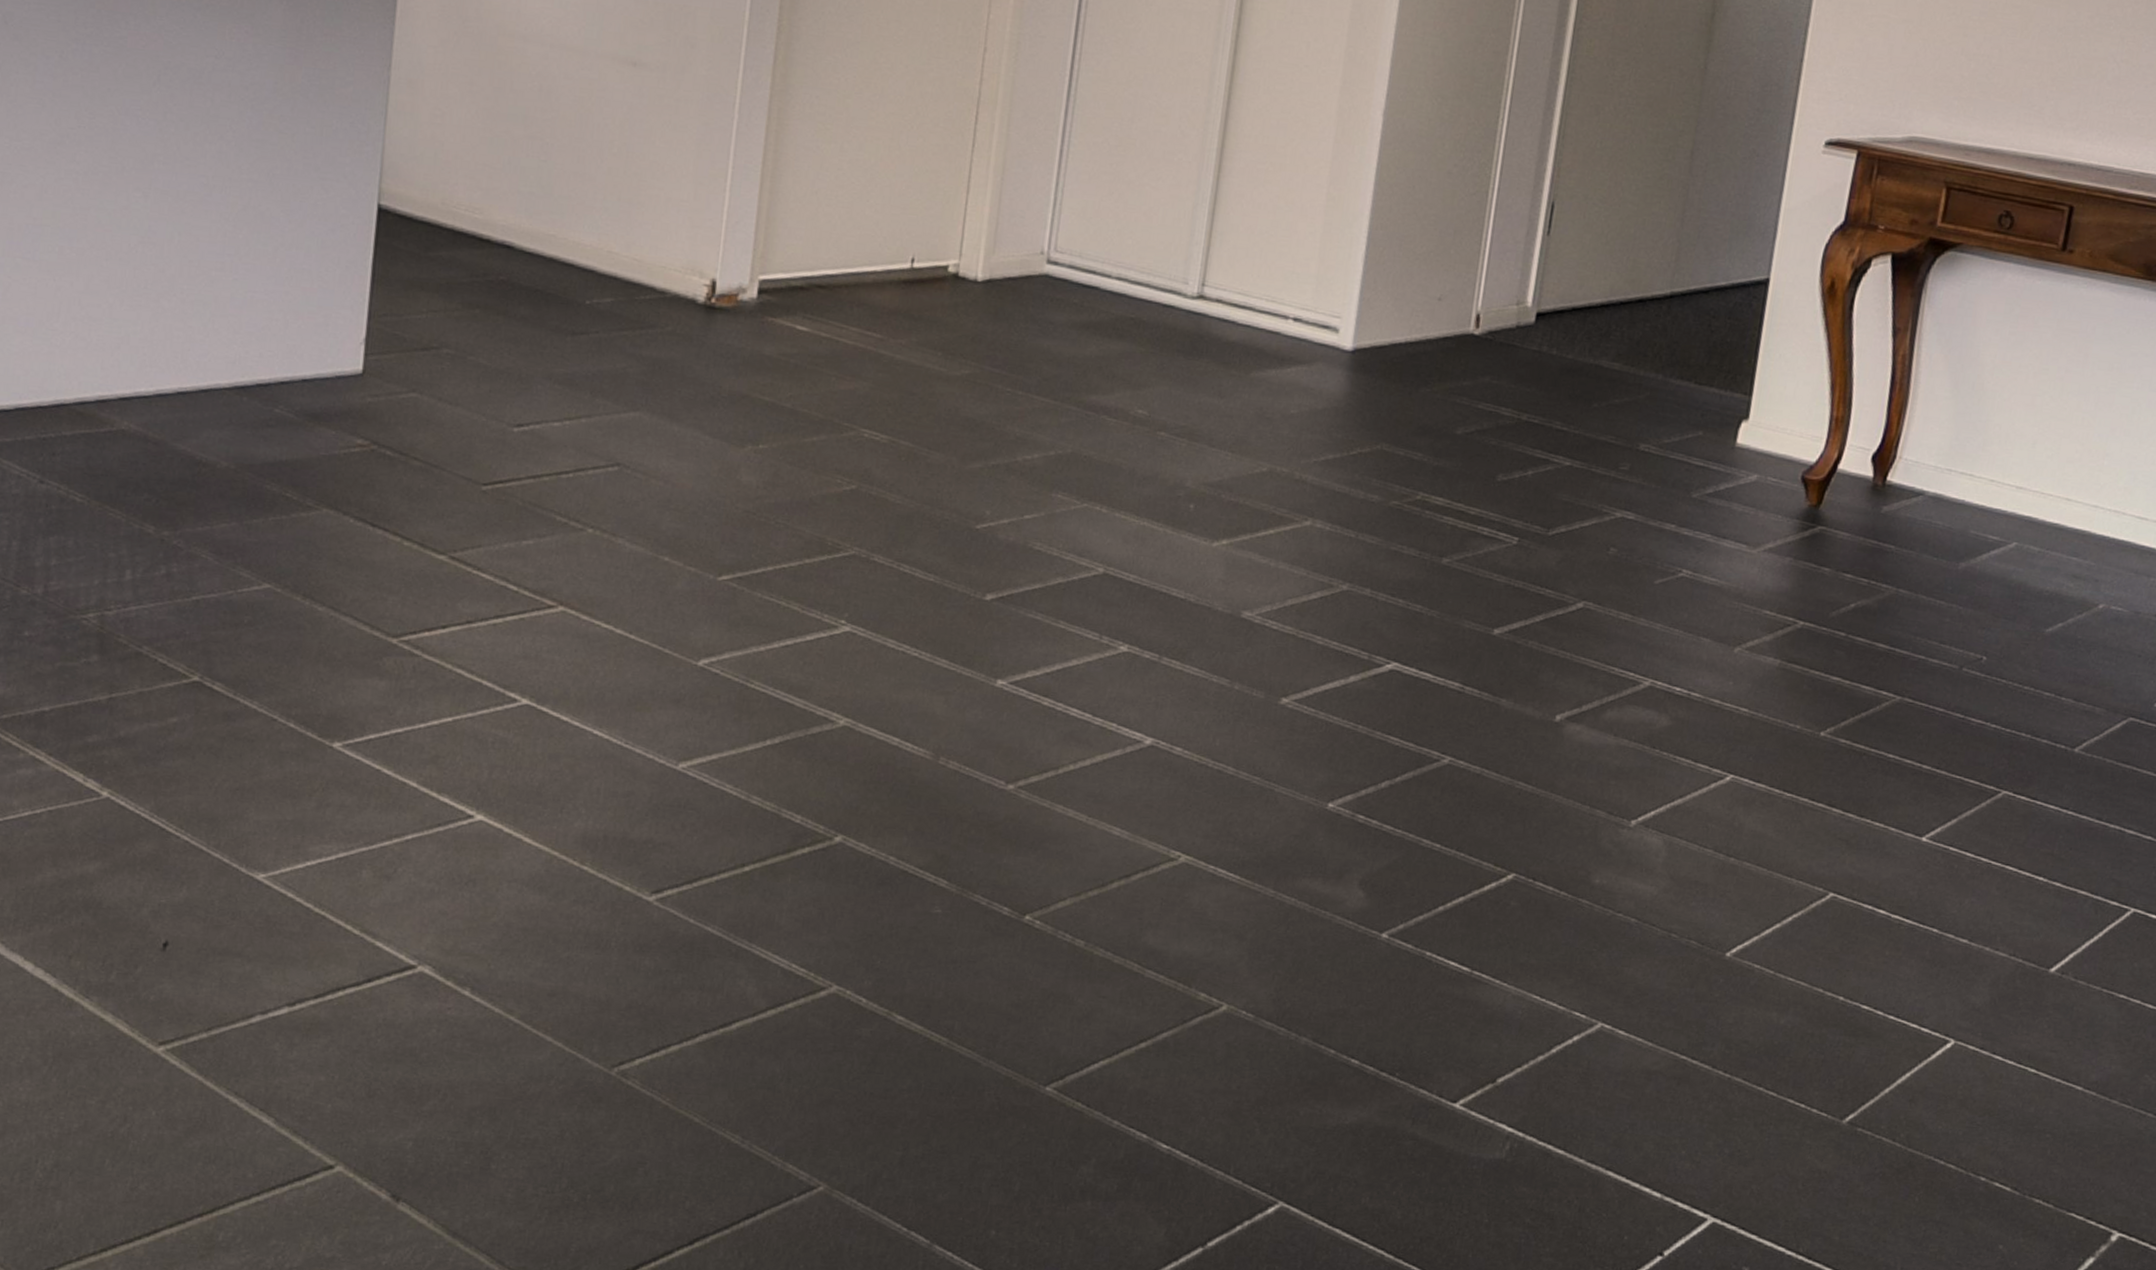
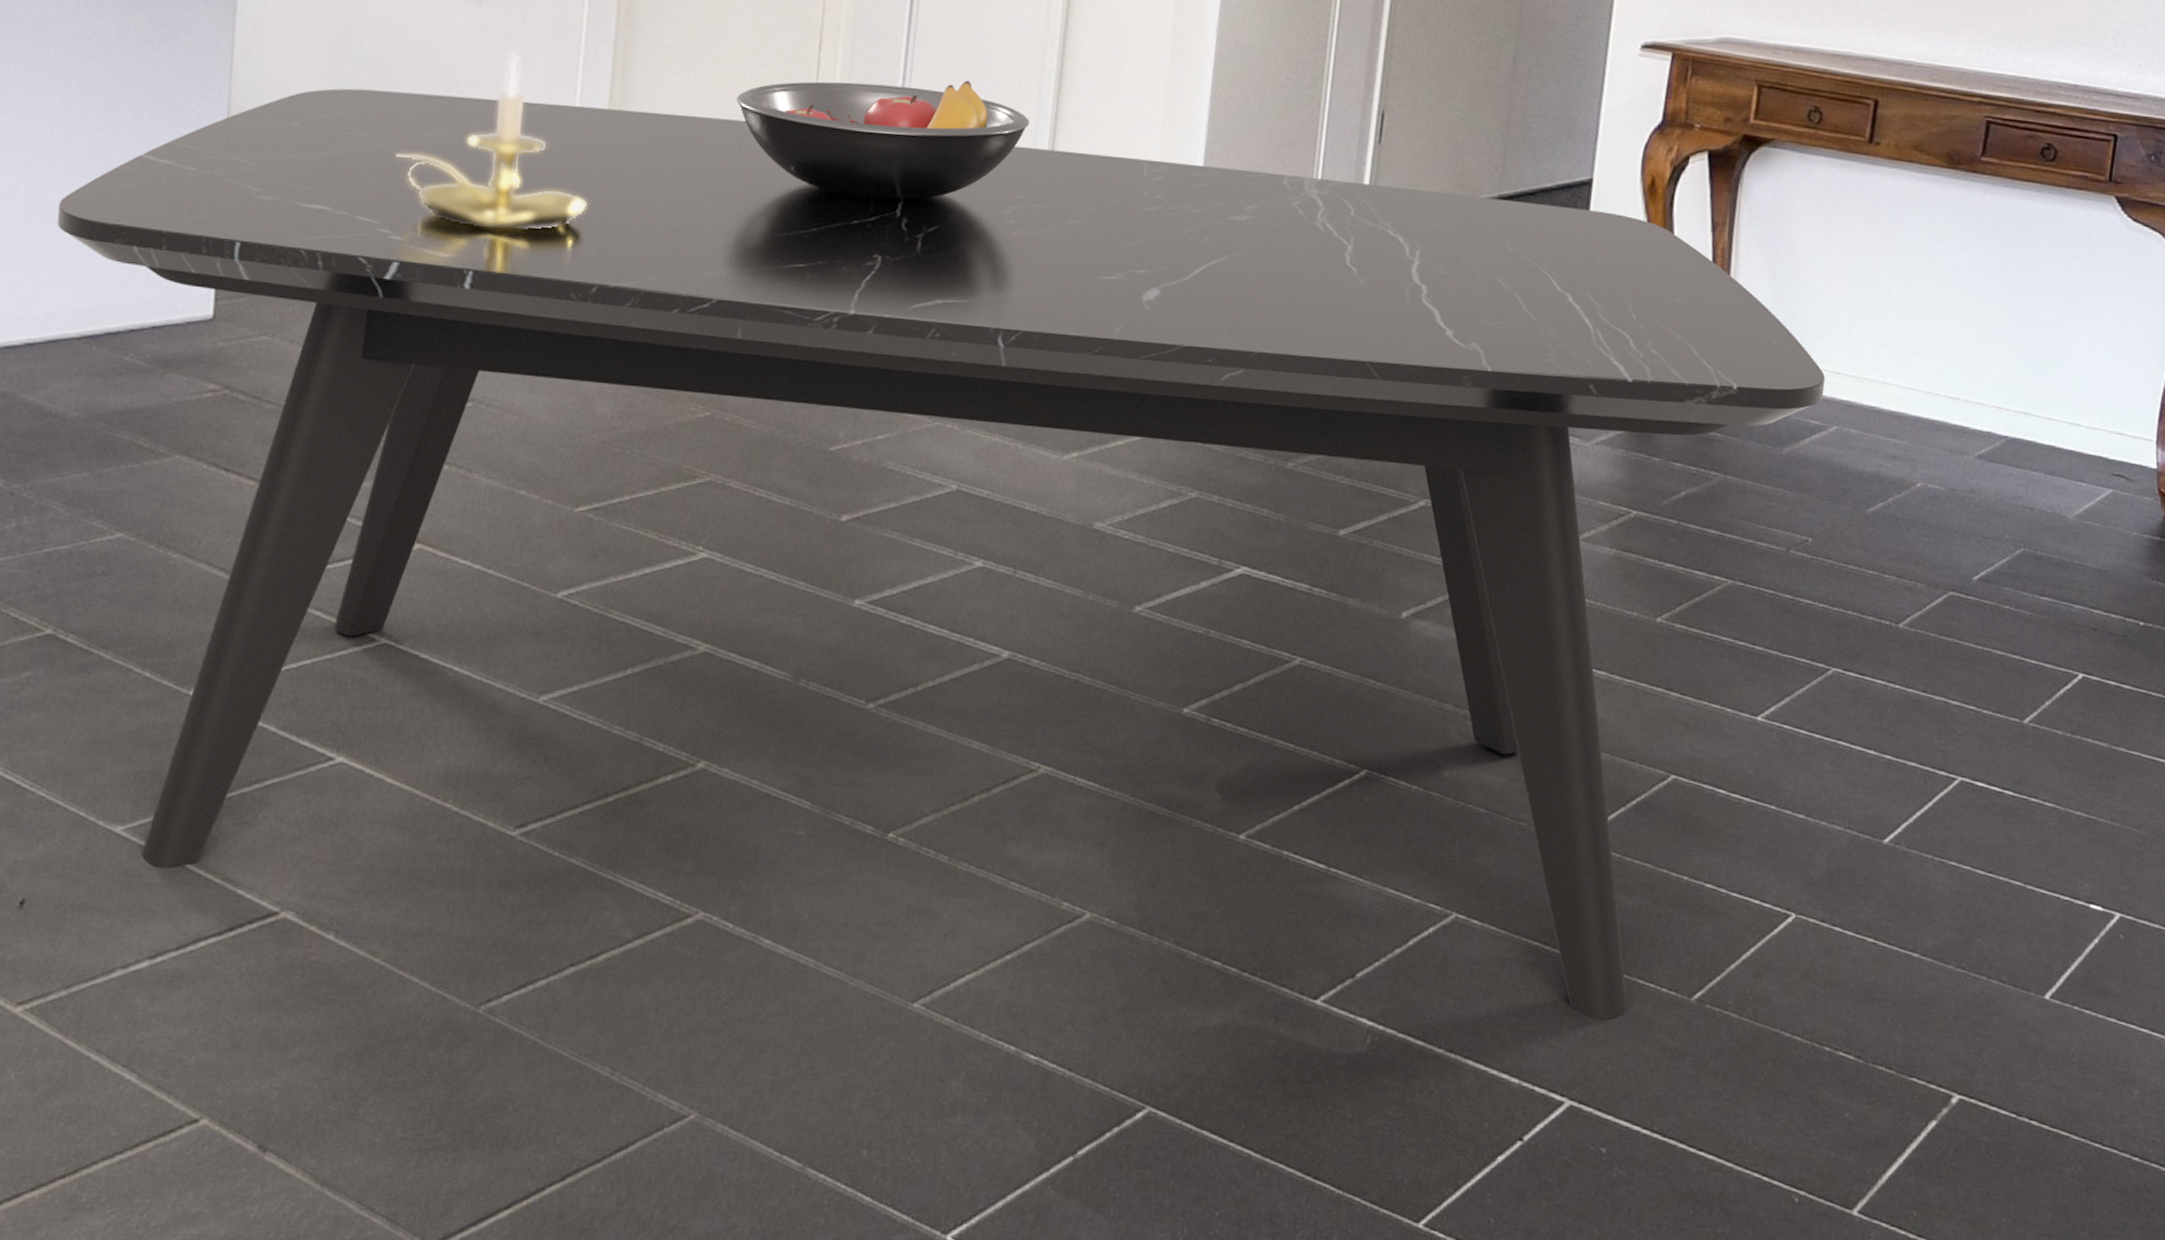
dining table: none [210,146,2007,1138] -> present [56,88,1826,1020]
candle holder: none [547,114,737,295] -> present [396,51,587,230]
fruit bowl: none [890,154,1189,278] -> present [736,80,1030,200]

